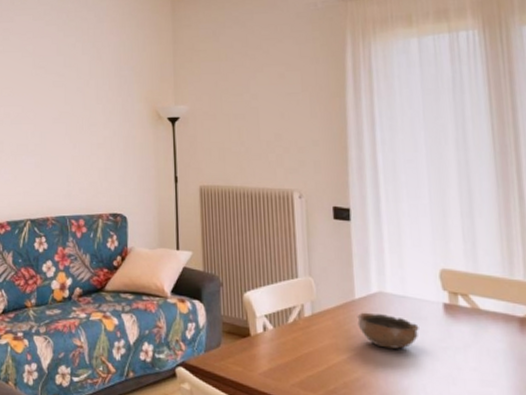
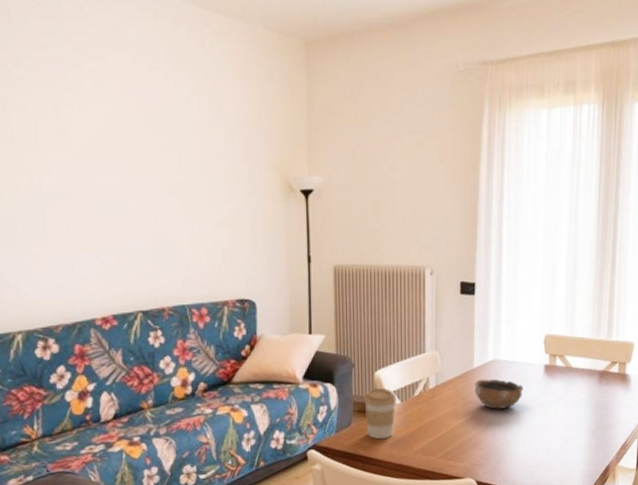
coffee cup: none [233,309,268,366] -> present [364,387,396,440]

